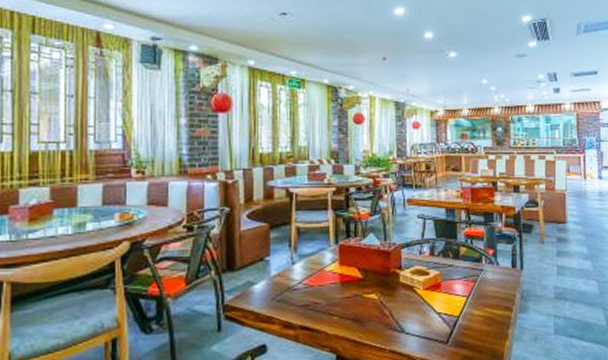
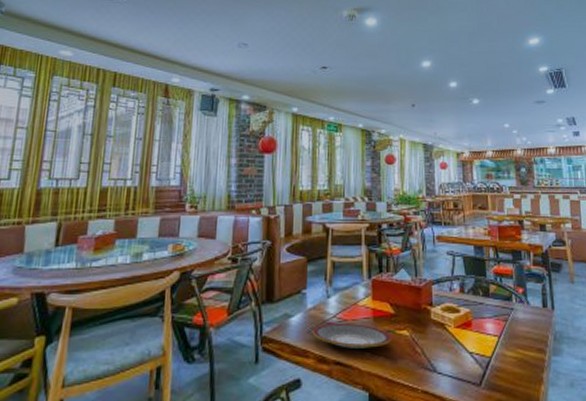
plate: none [278,288,360,314] -> present [313,322,392,348]

